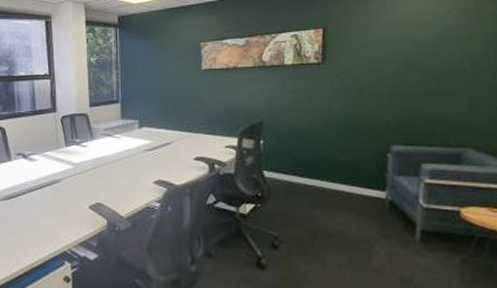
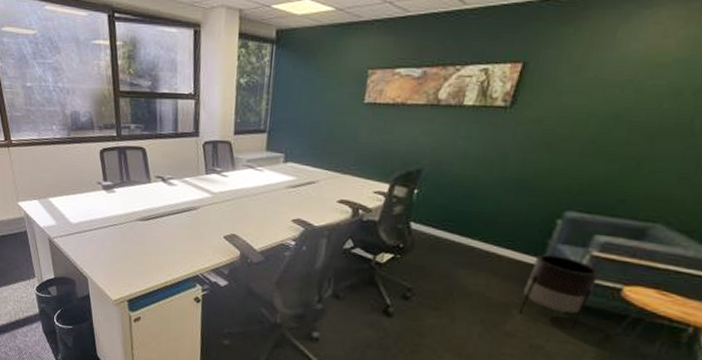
planter: none [378,187,438,258] -> present [518,254,600,330]

